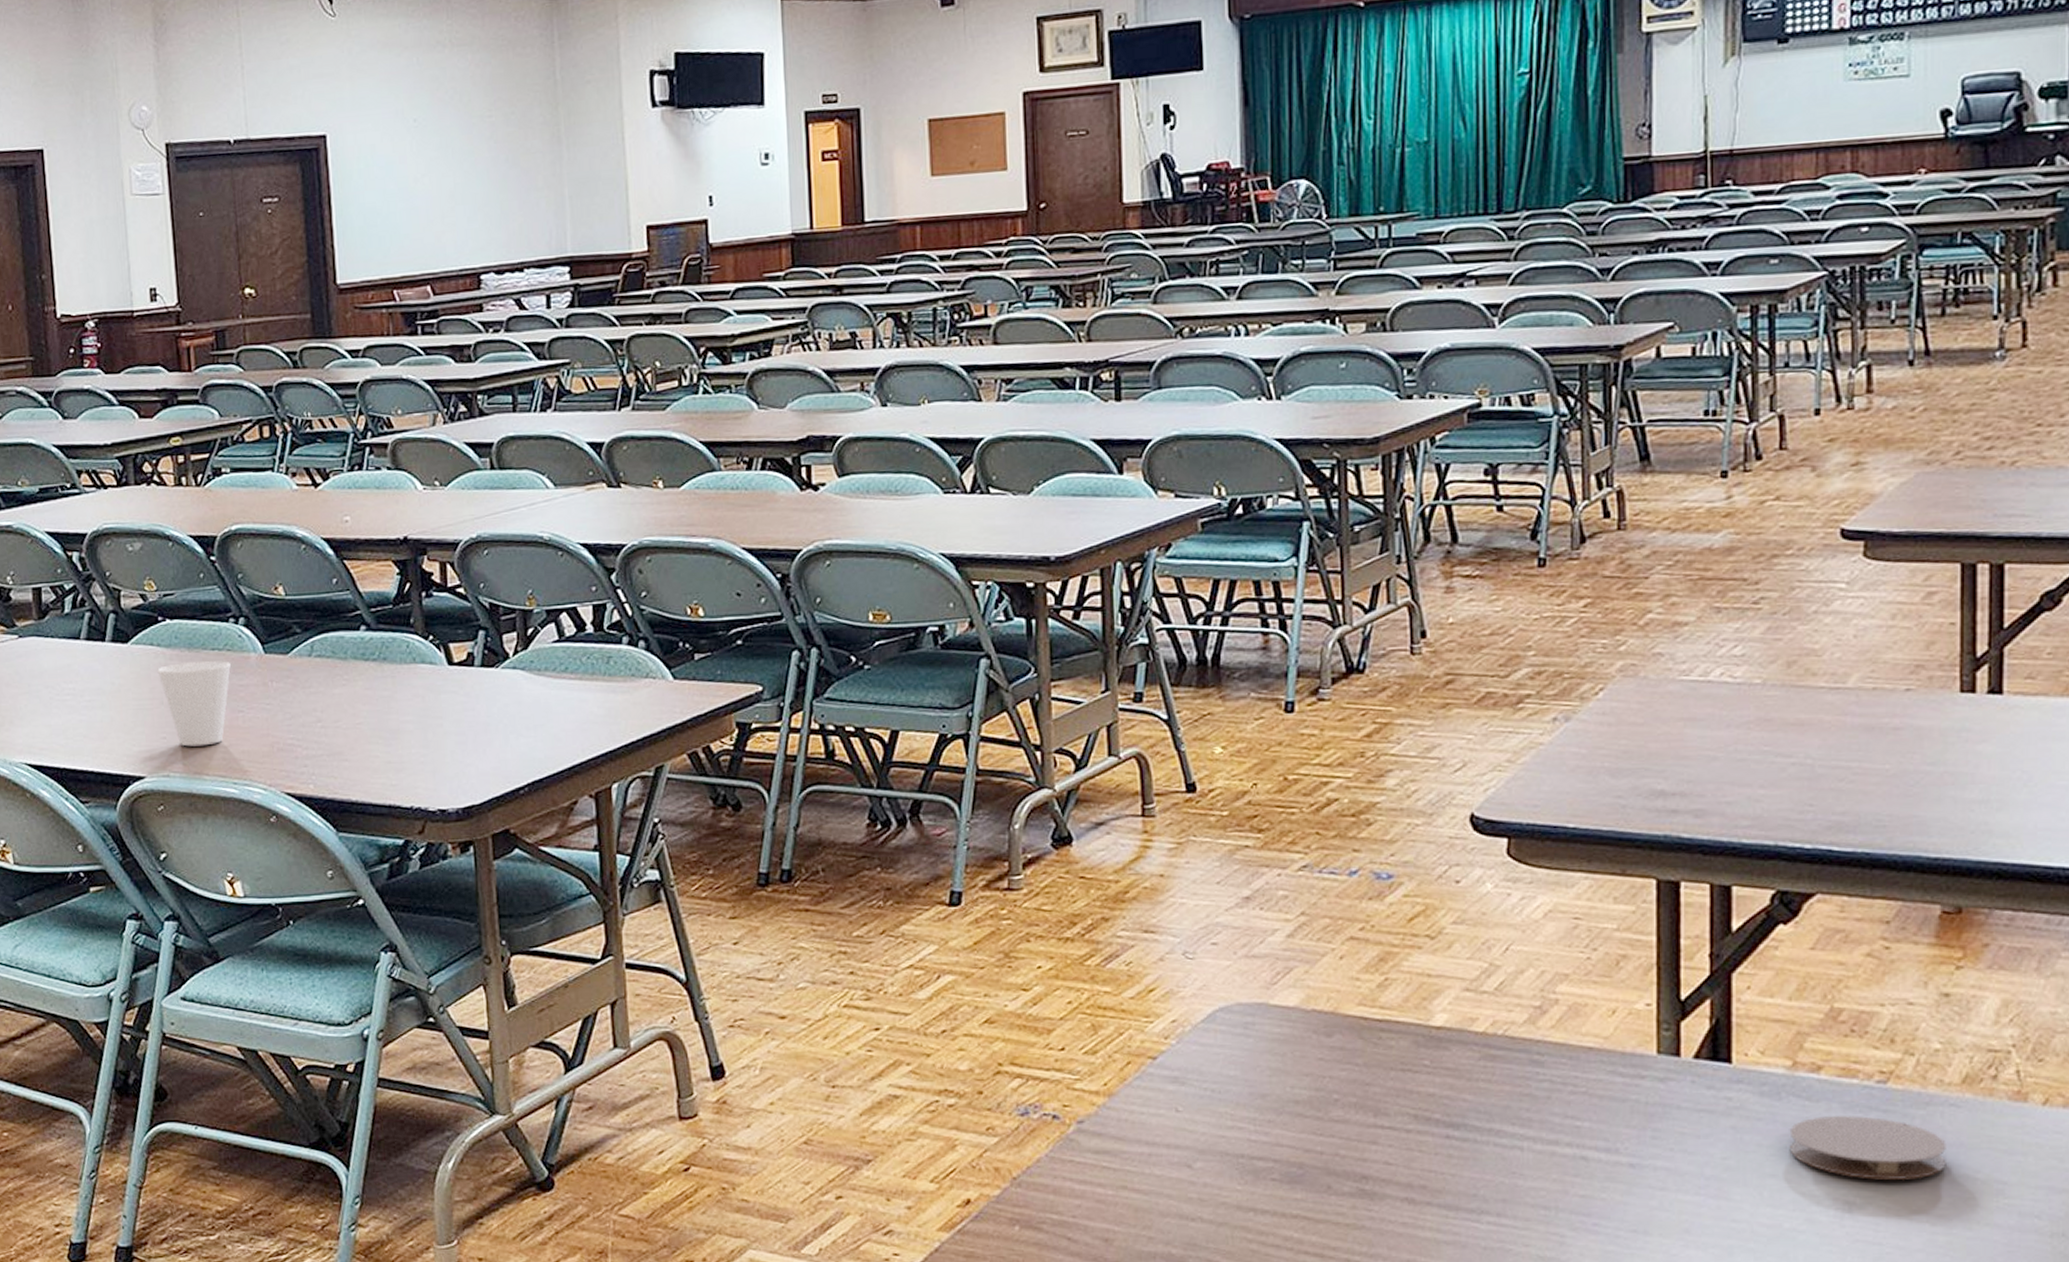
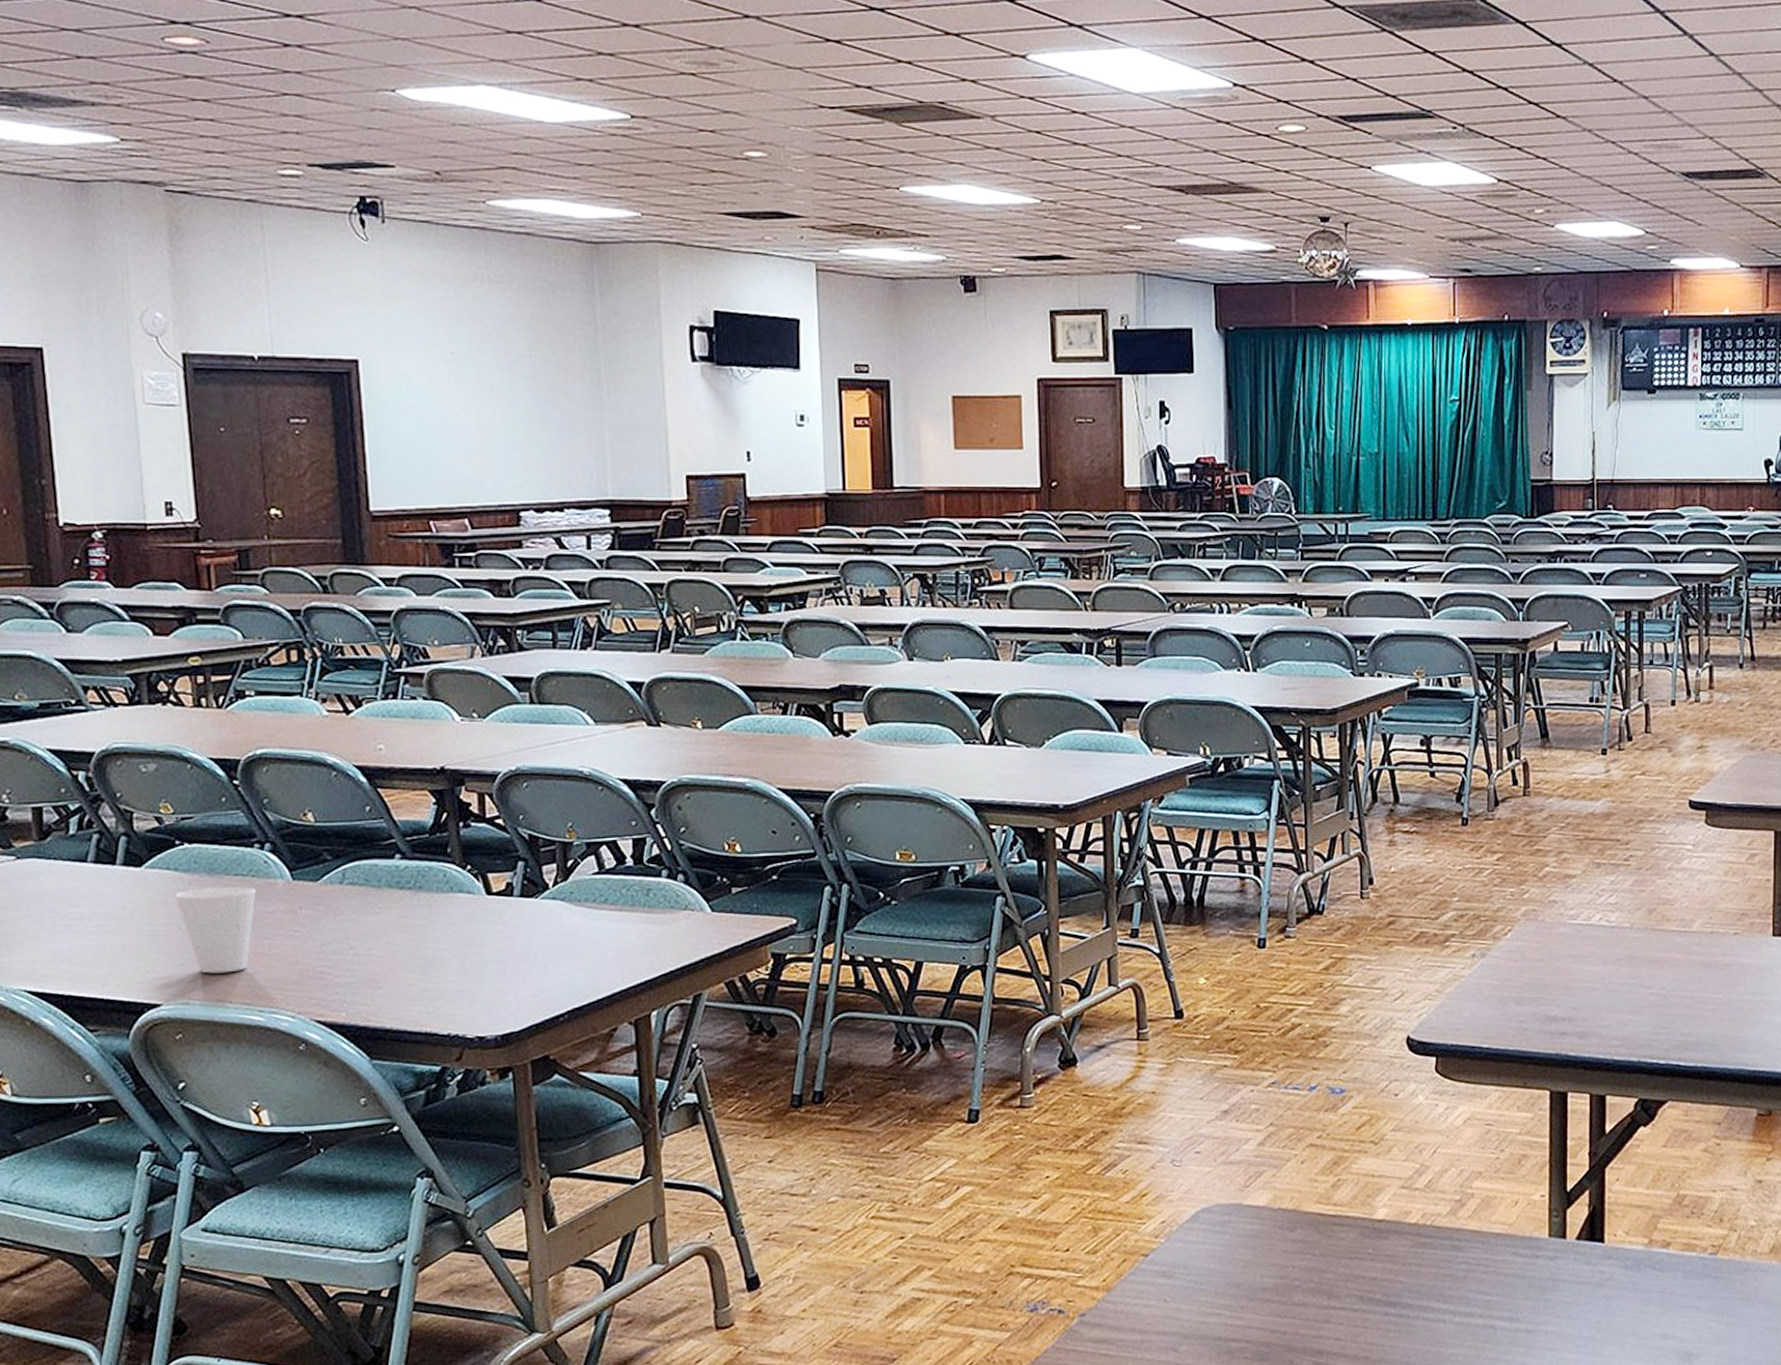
coaster: present [1789,1116,1946,1181] -> none [1646,1282,1758,1334]

